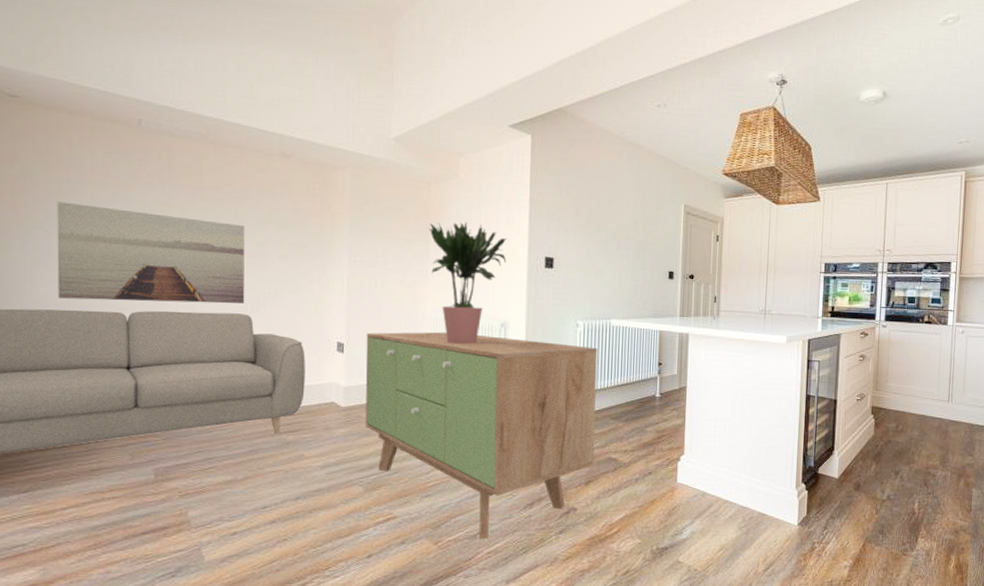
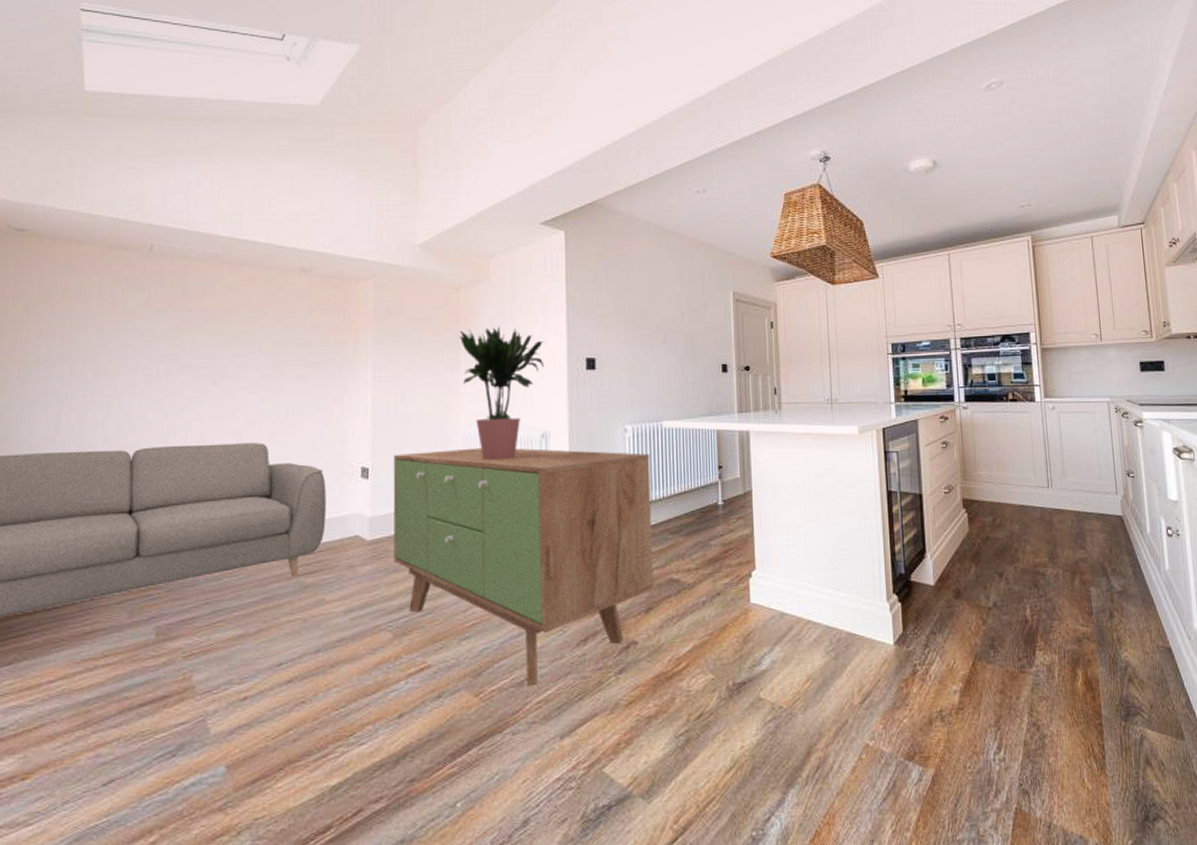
wall art: present [57,201,245,304] -> none [57,335,261,440]

